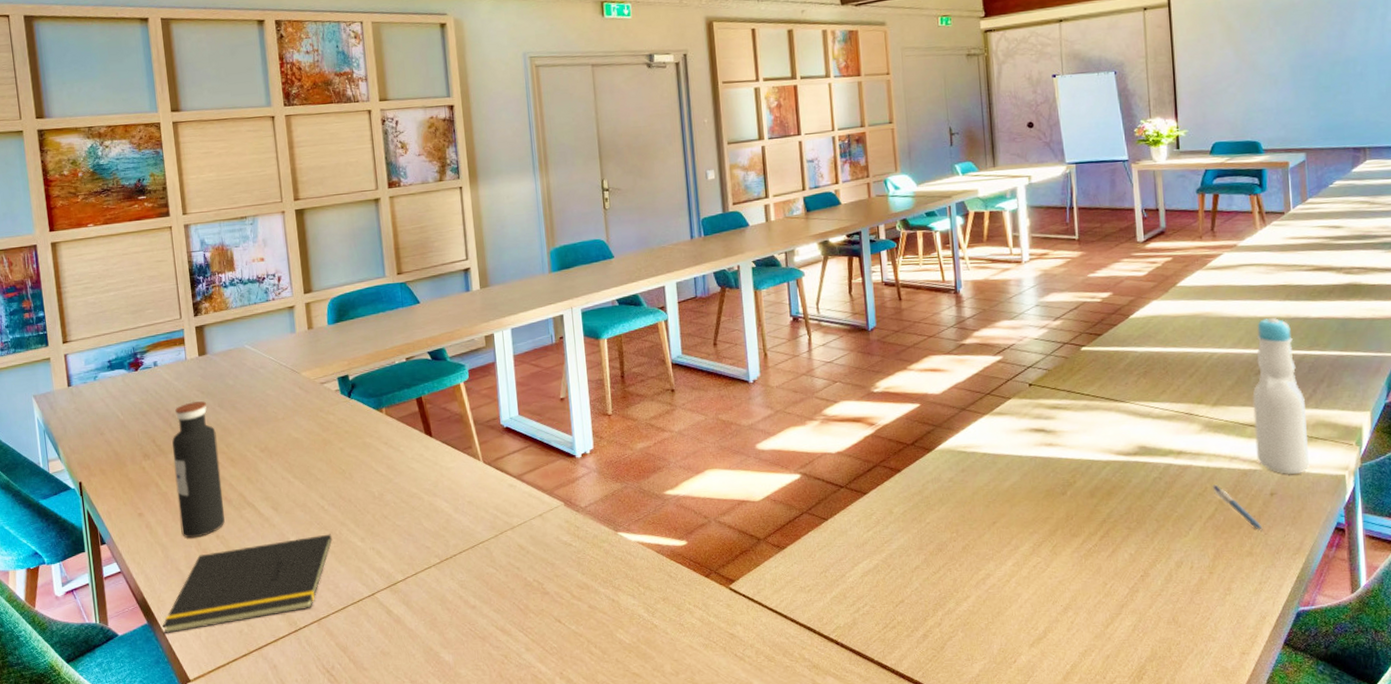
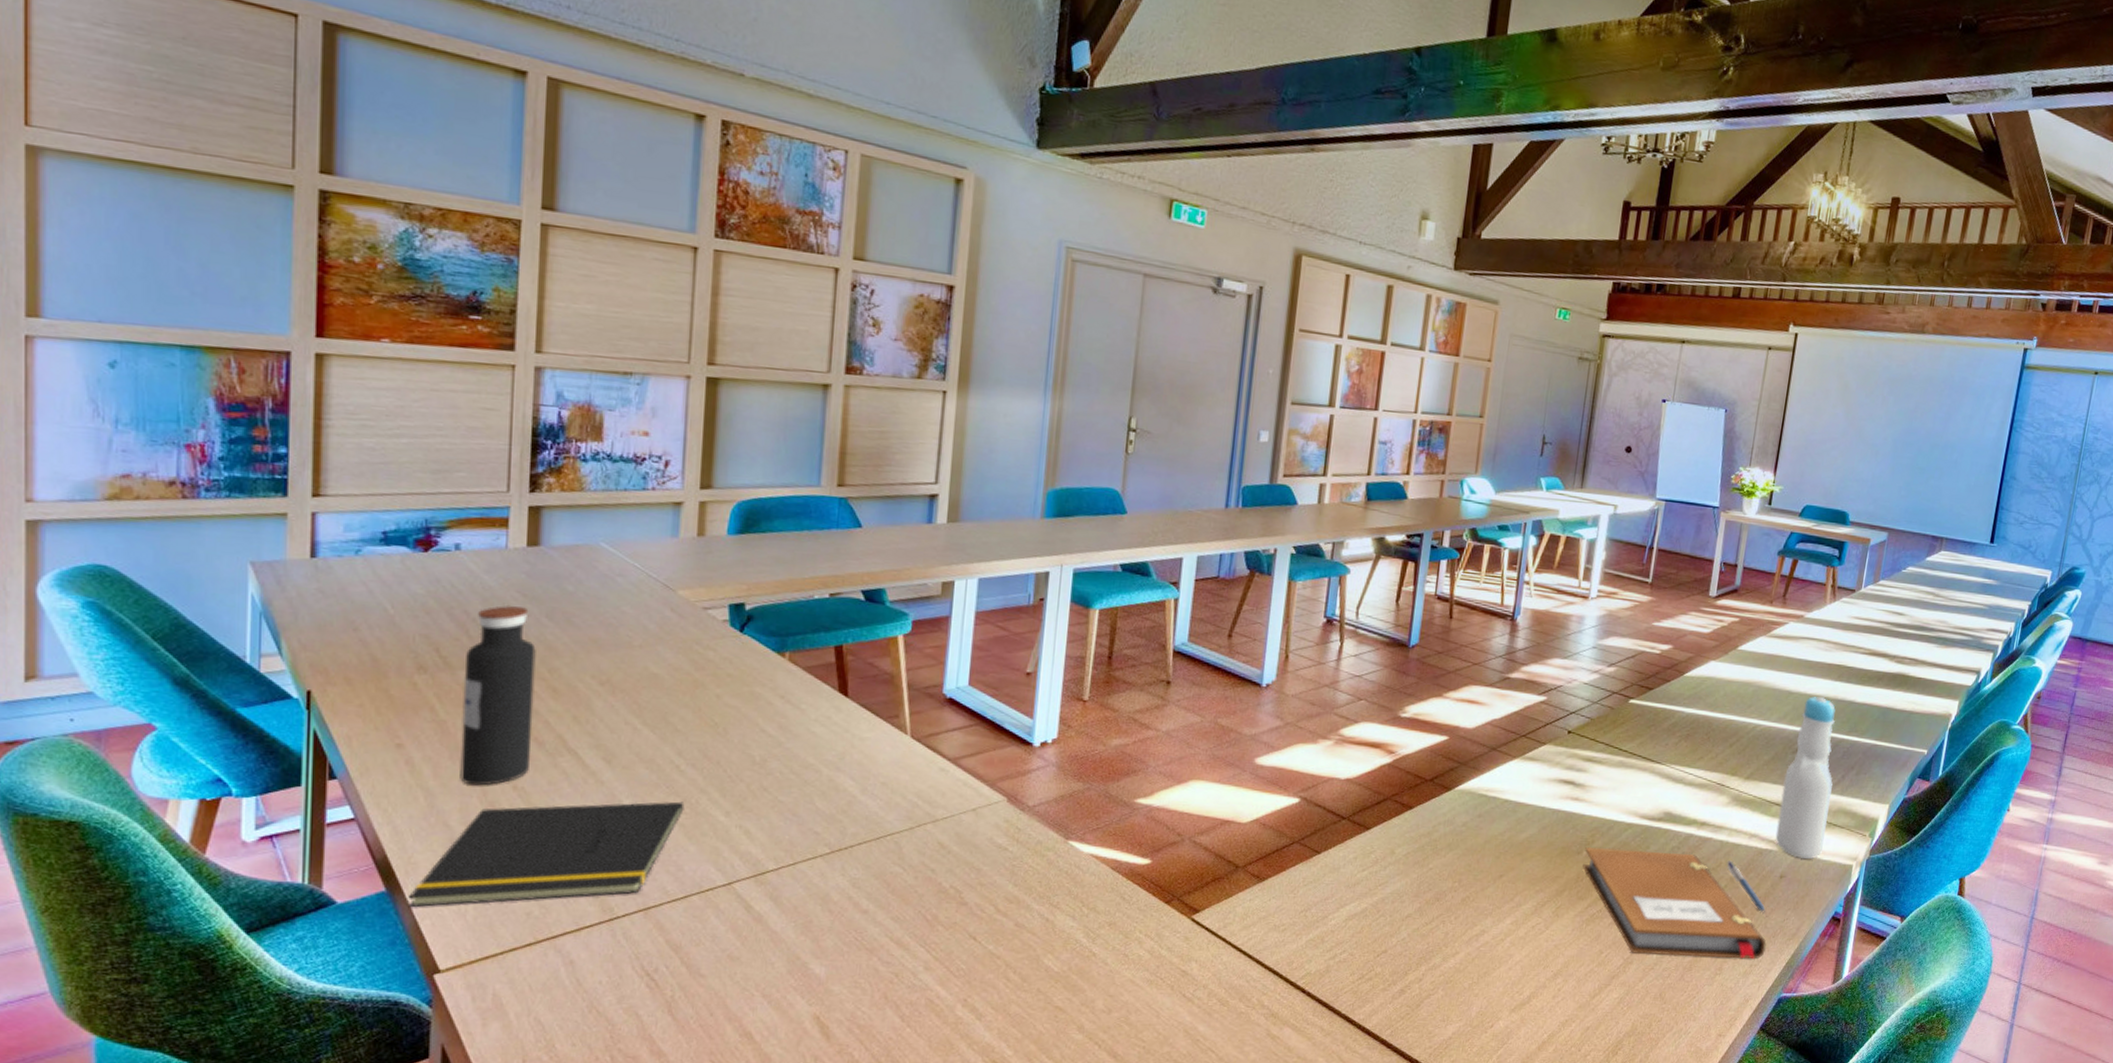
notebook: none [1068,482,1272,582] -> present [1582,846,1767,960]

